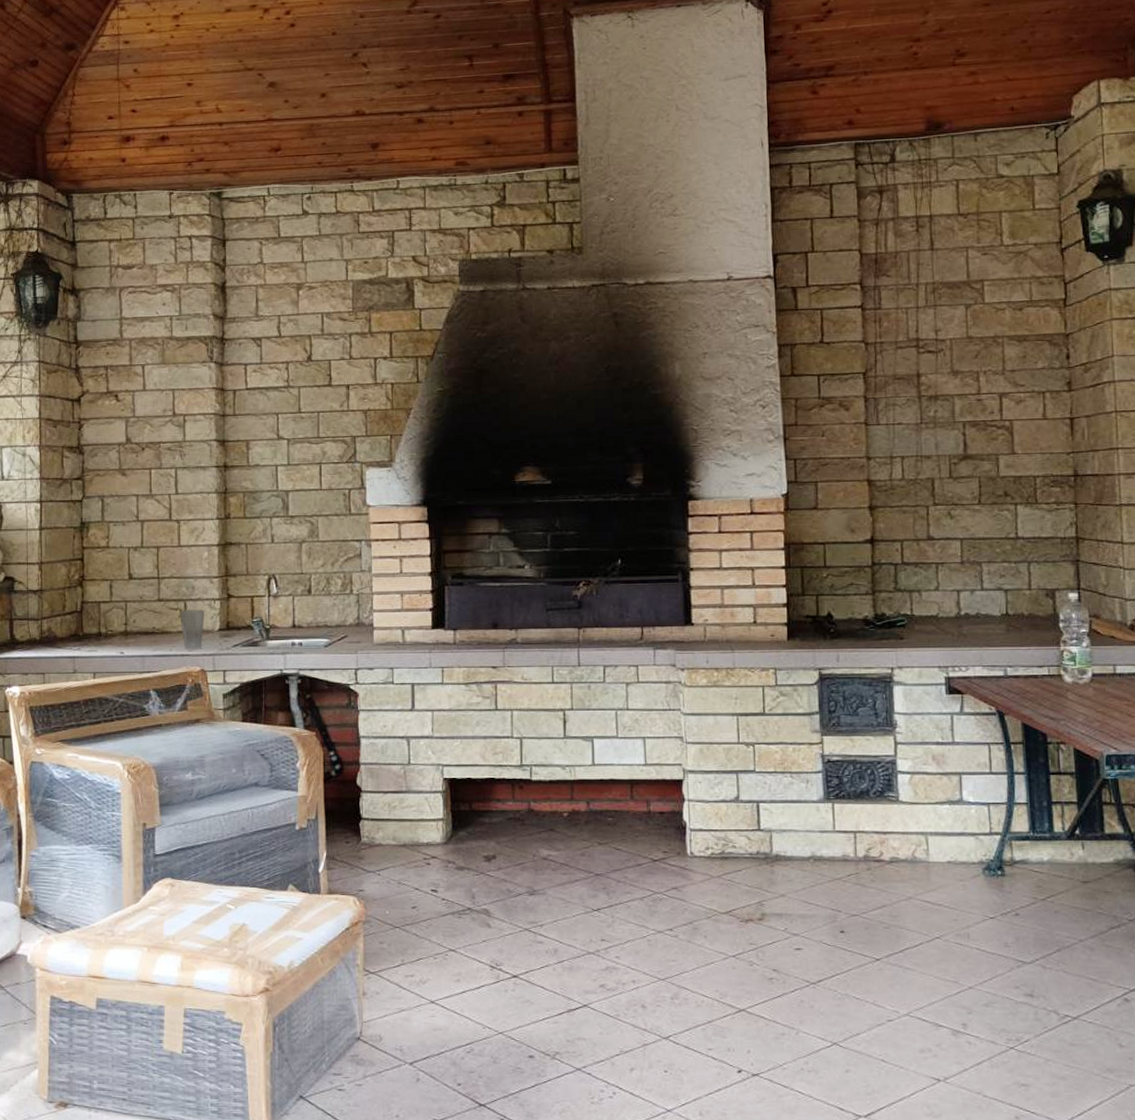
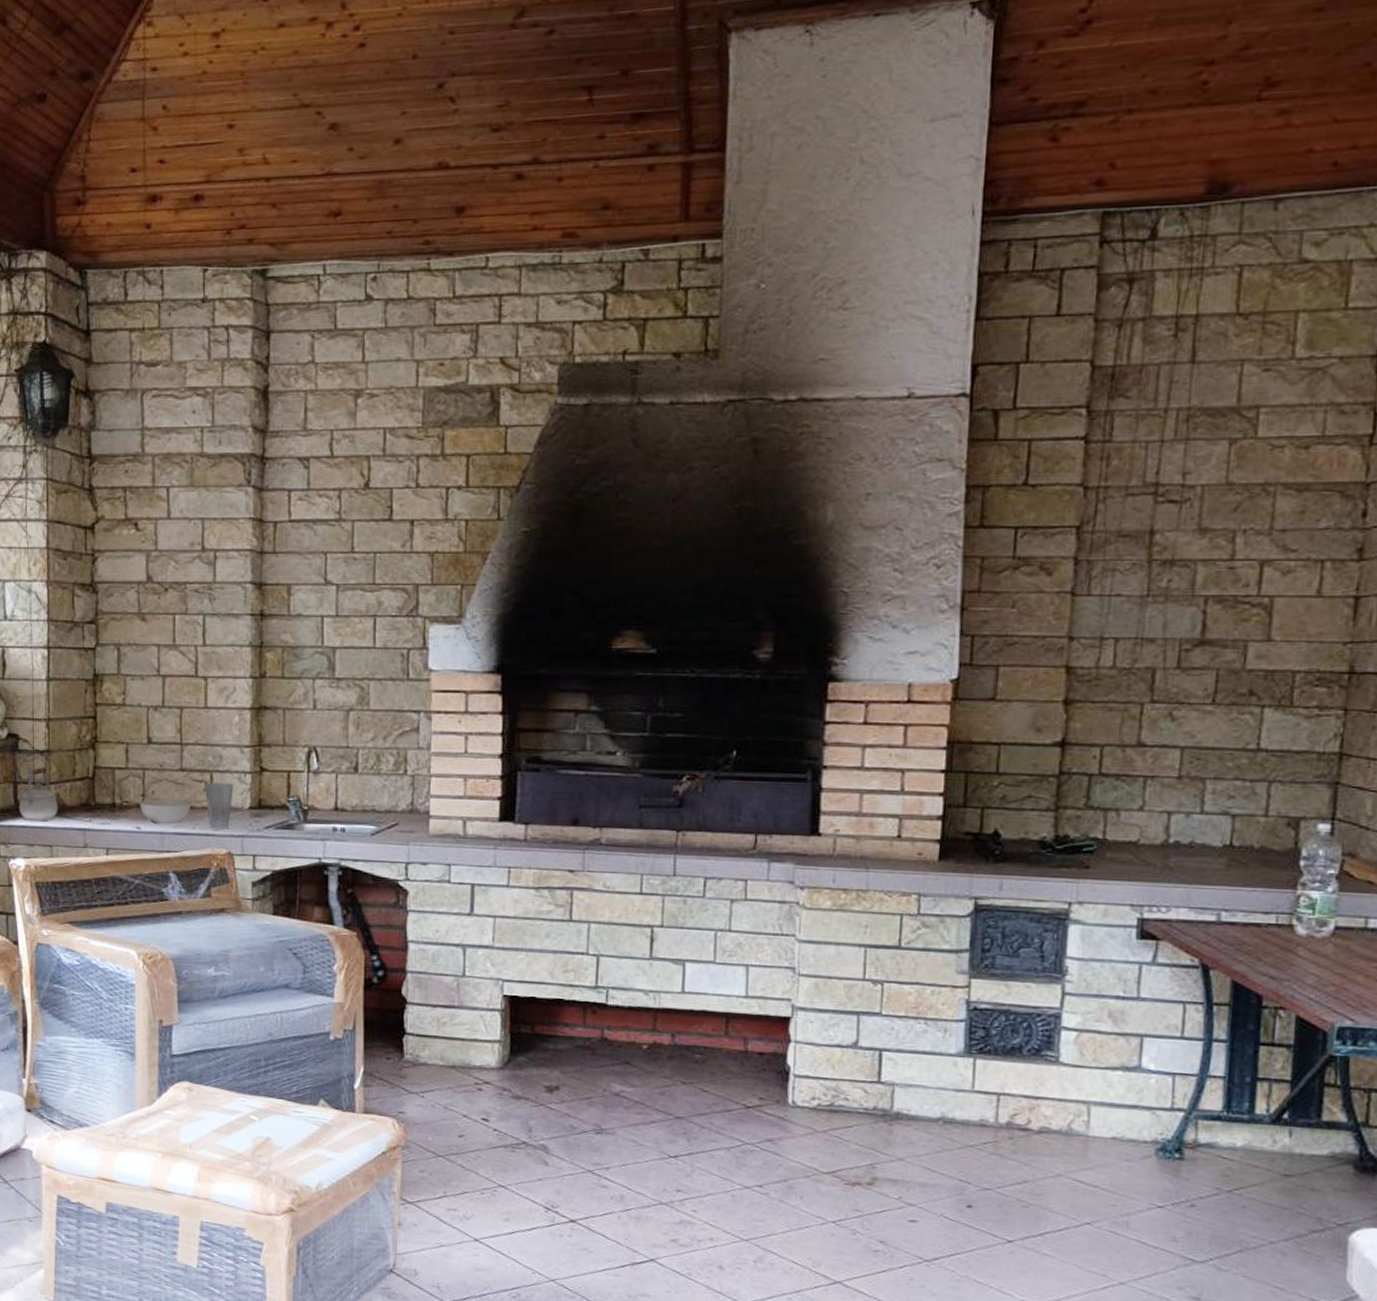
kettle: none [14,604,51,654] -> present [18,767,59,823]
bowl: none [122,626,168,648] -> present [139,799,192,824]

